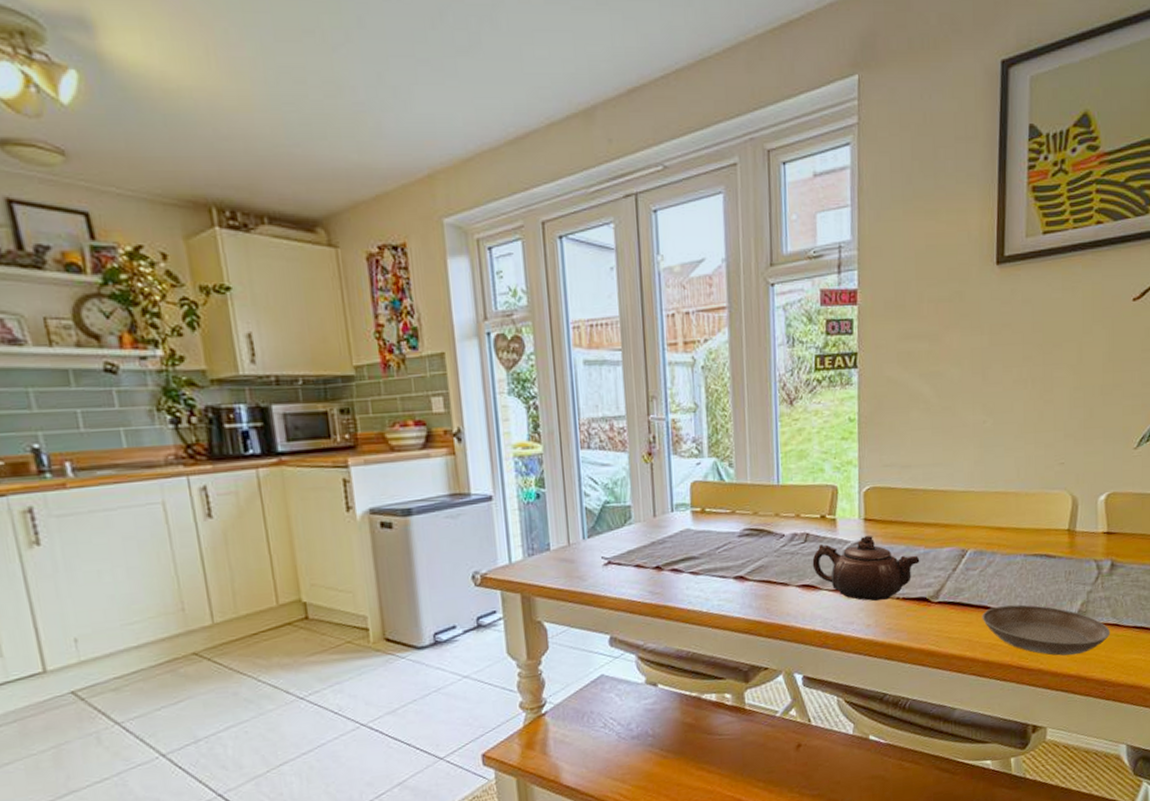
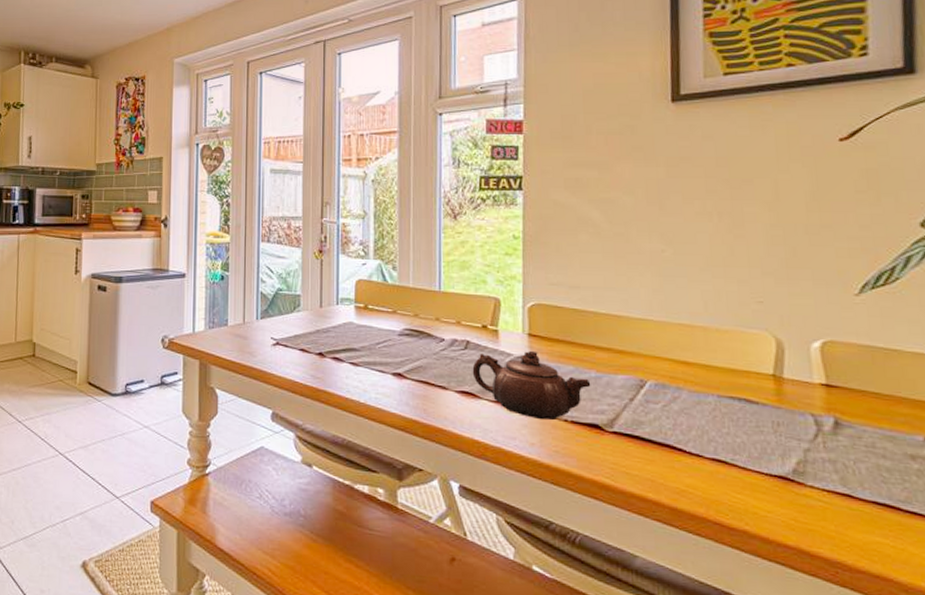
saucer: present [982,604,1111,656] -> none [666,448,841,523]

